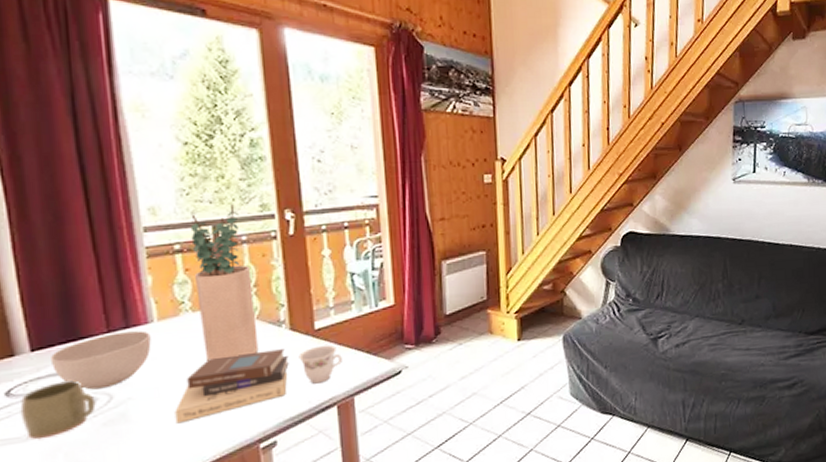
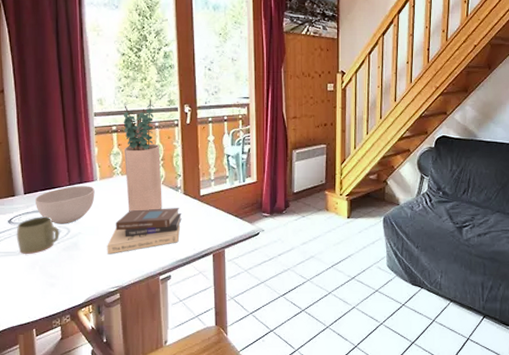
teacup: present [298,345,342,384] -> none [188,208,218,236]

